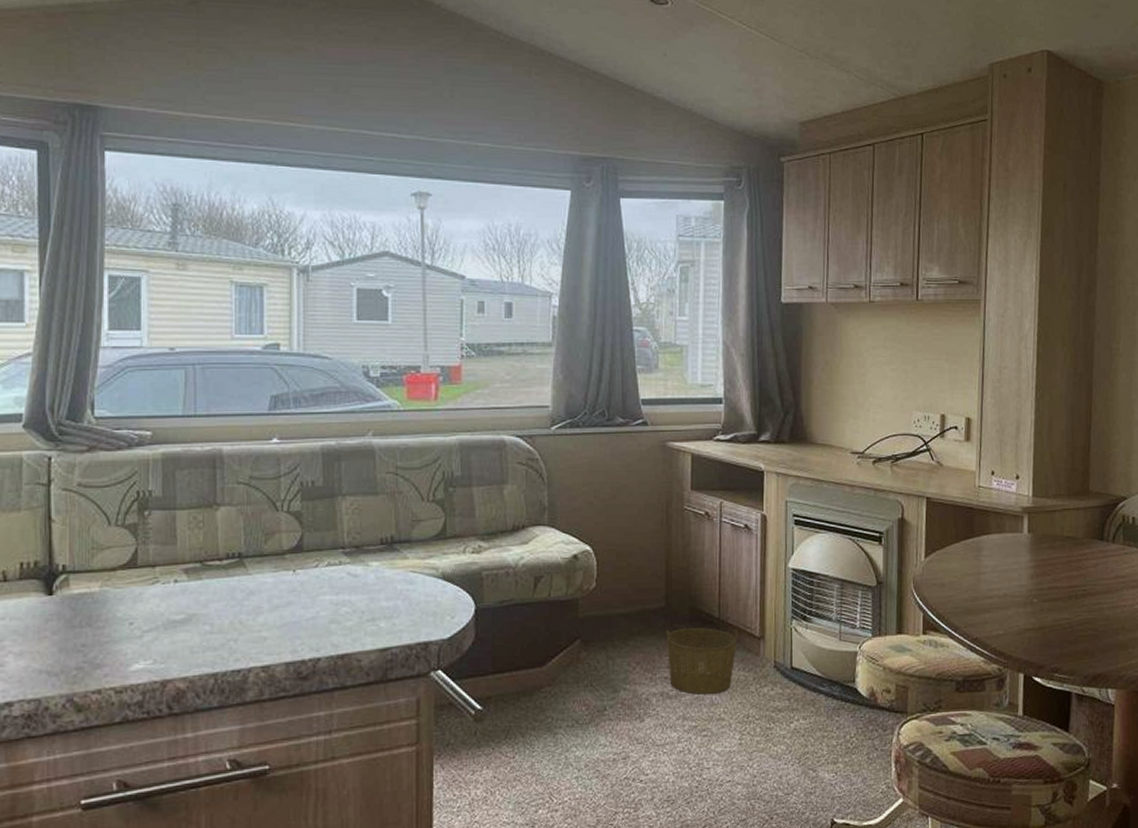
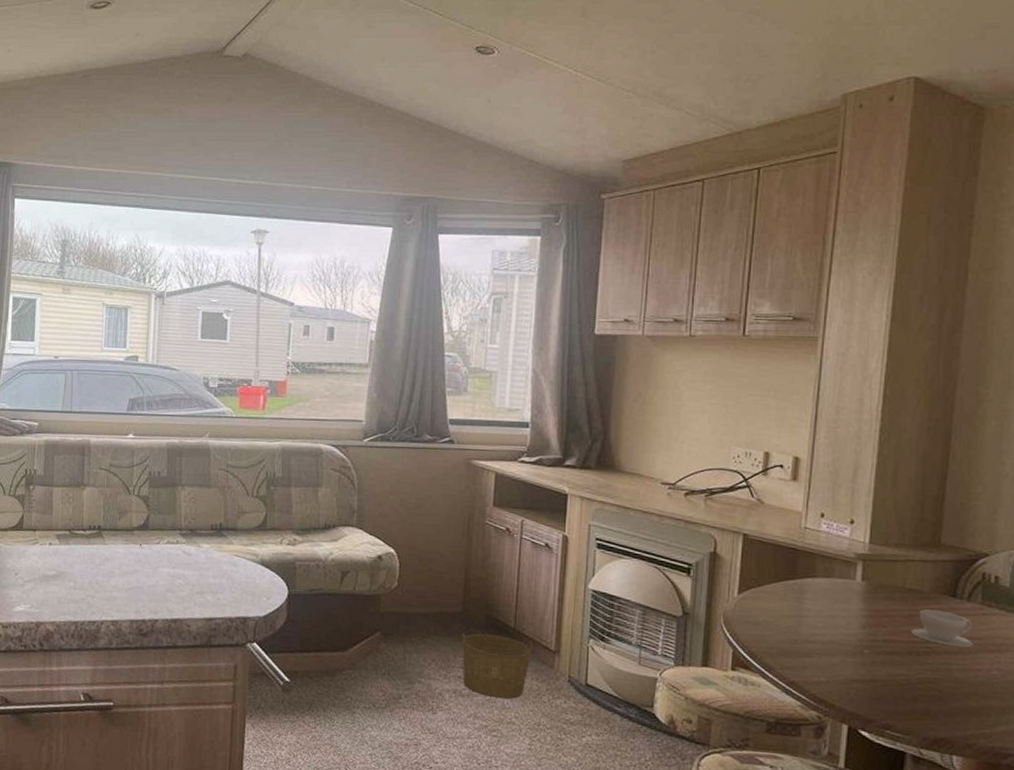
teacup: none [1069,554,1118,587] -> present [910,609,973,648]

